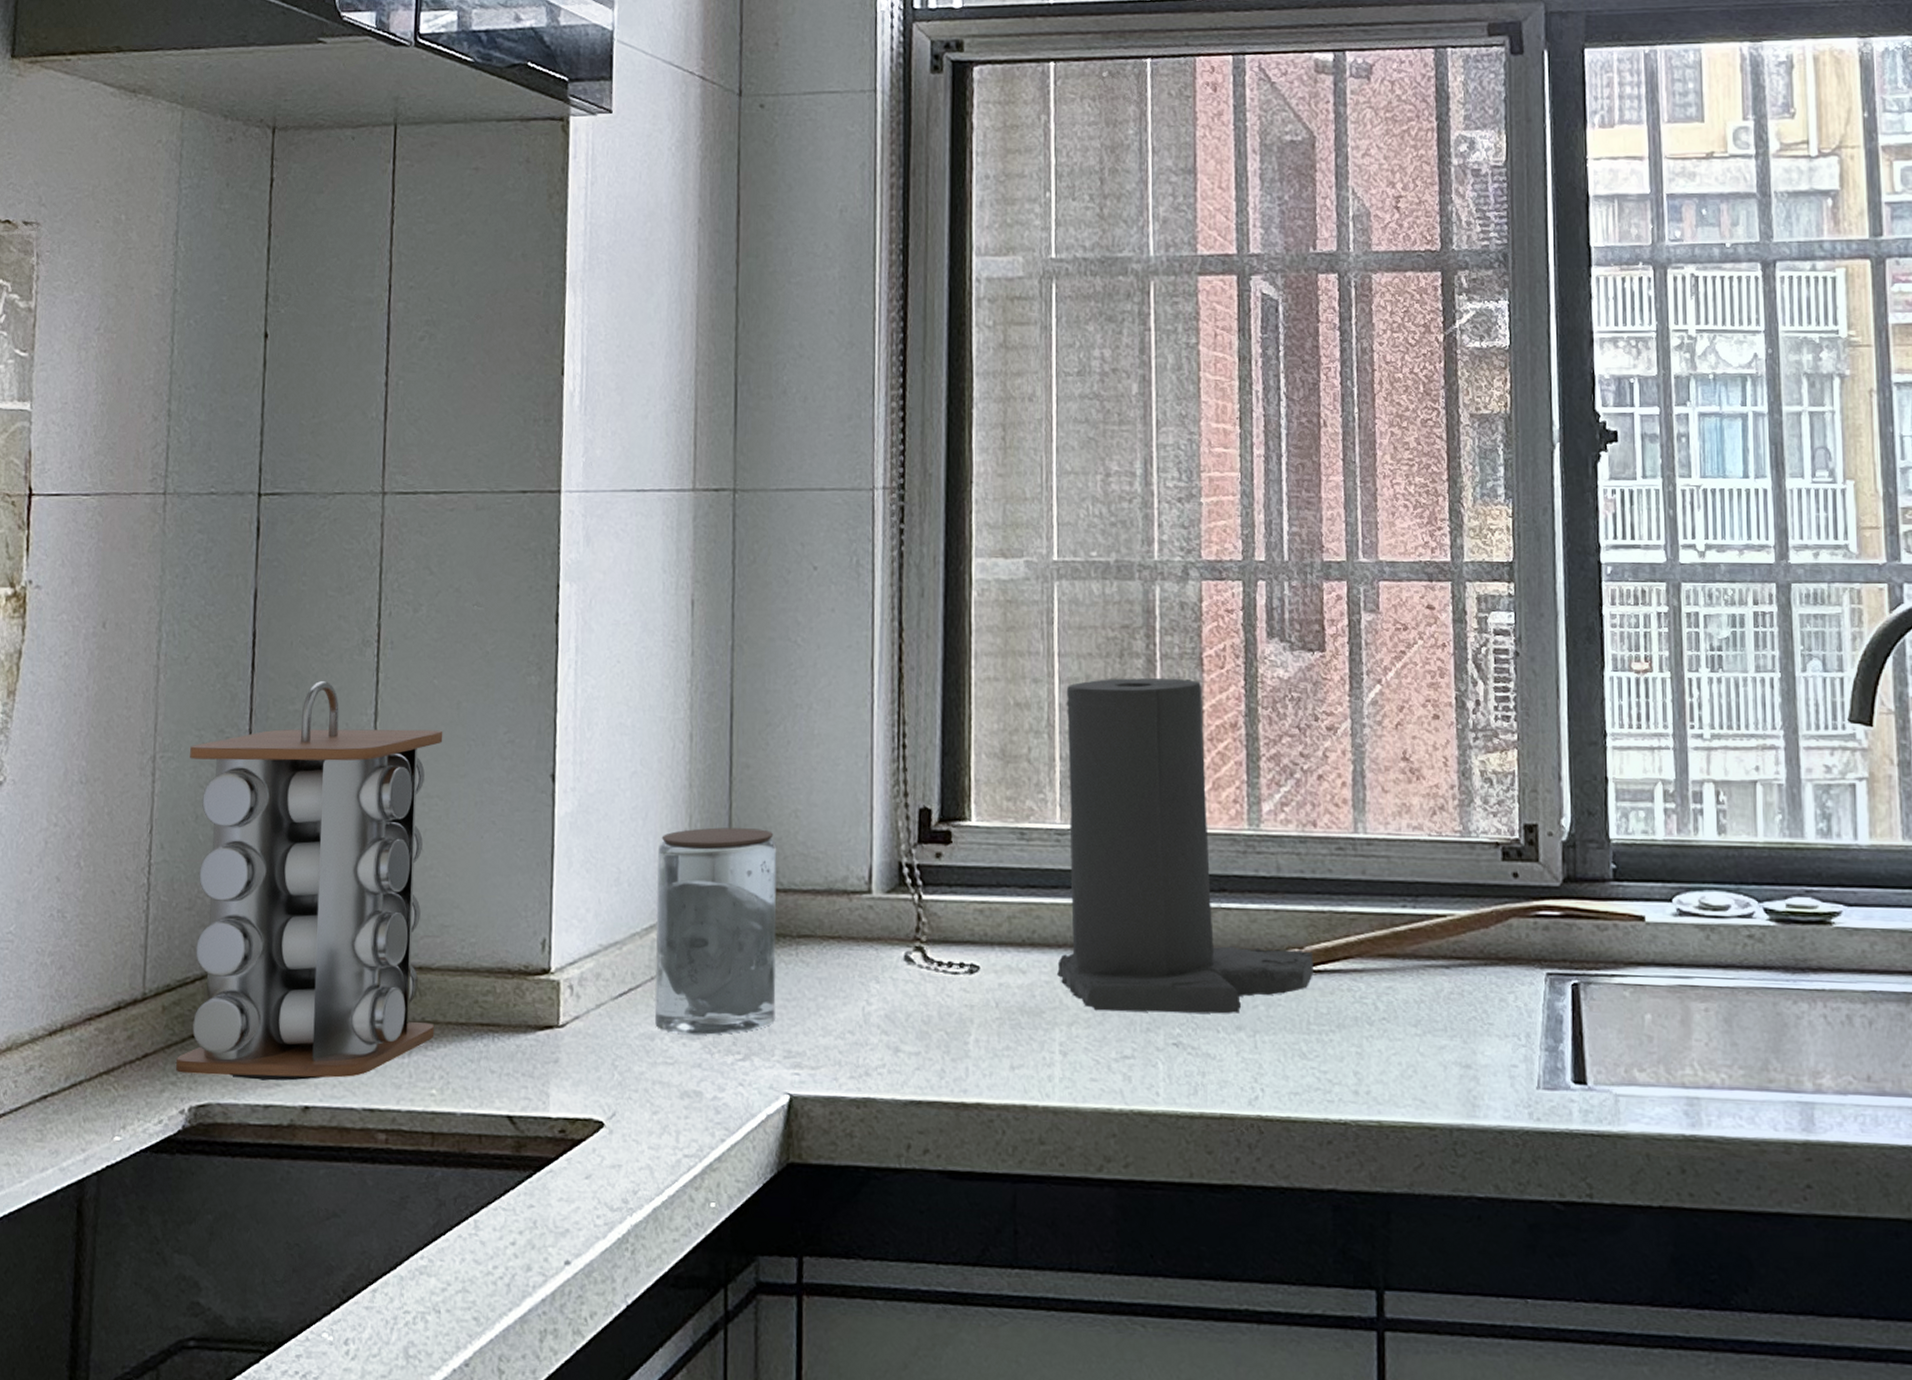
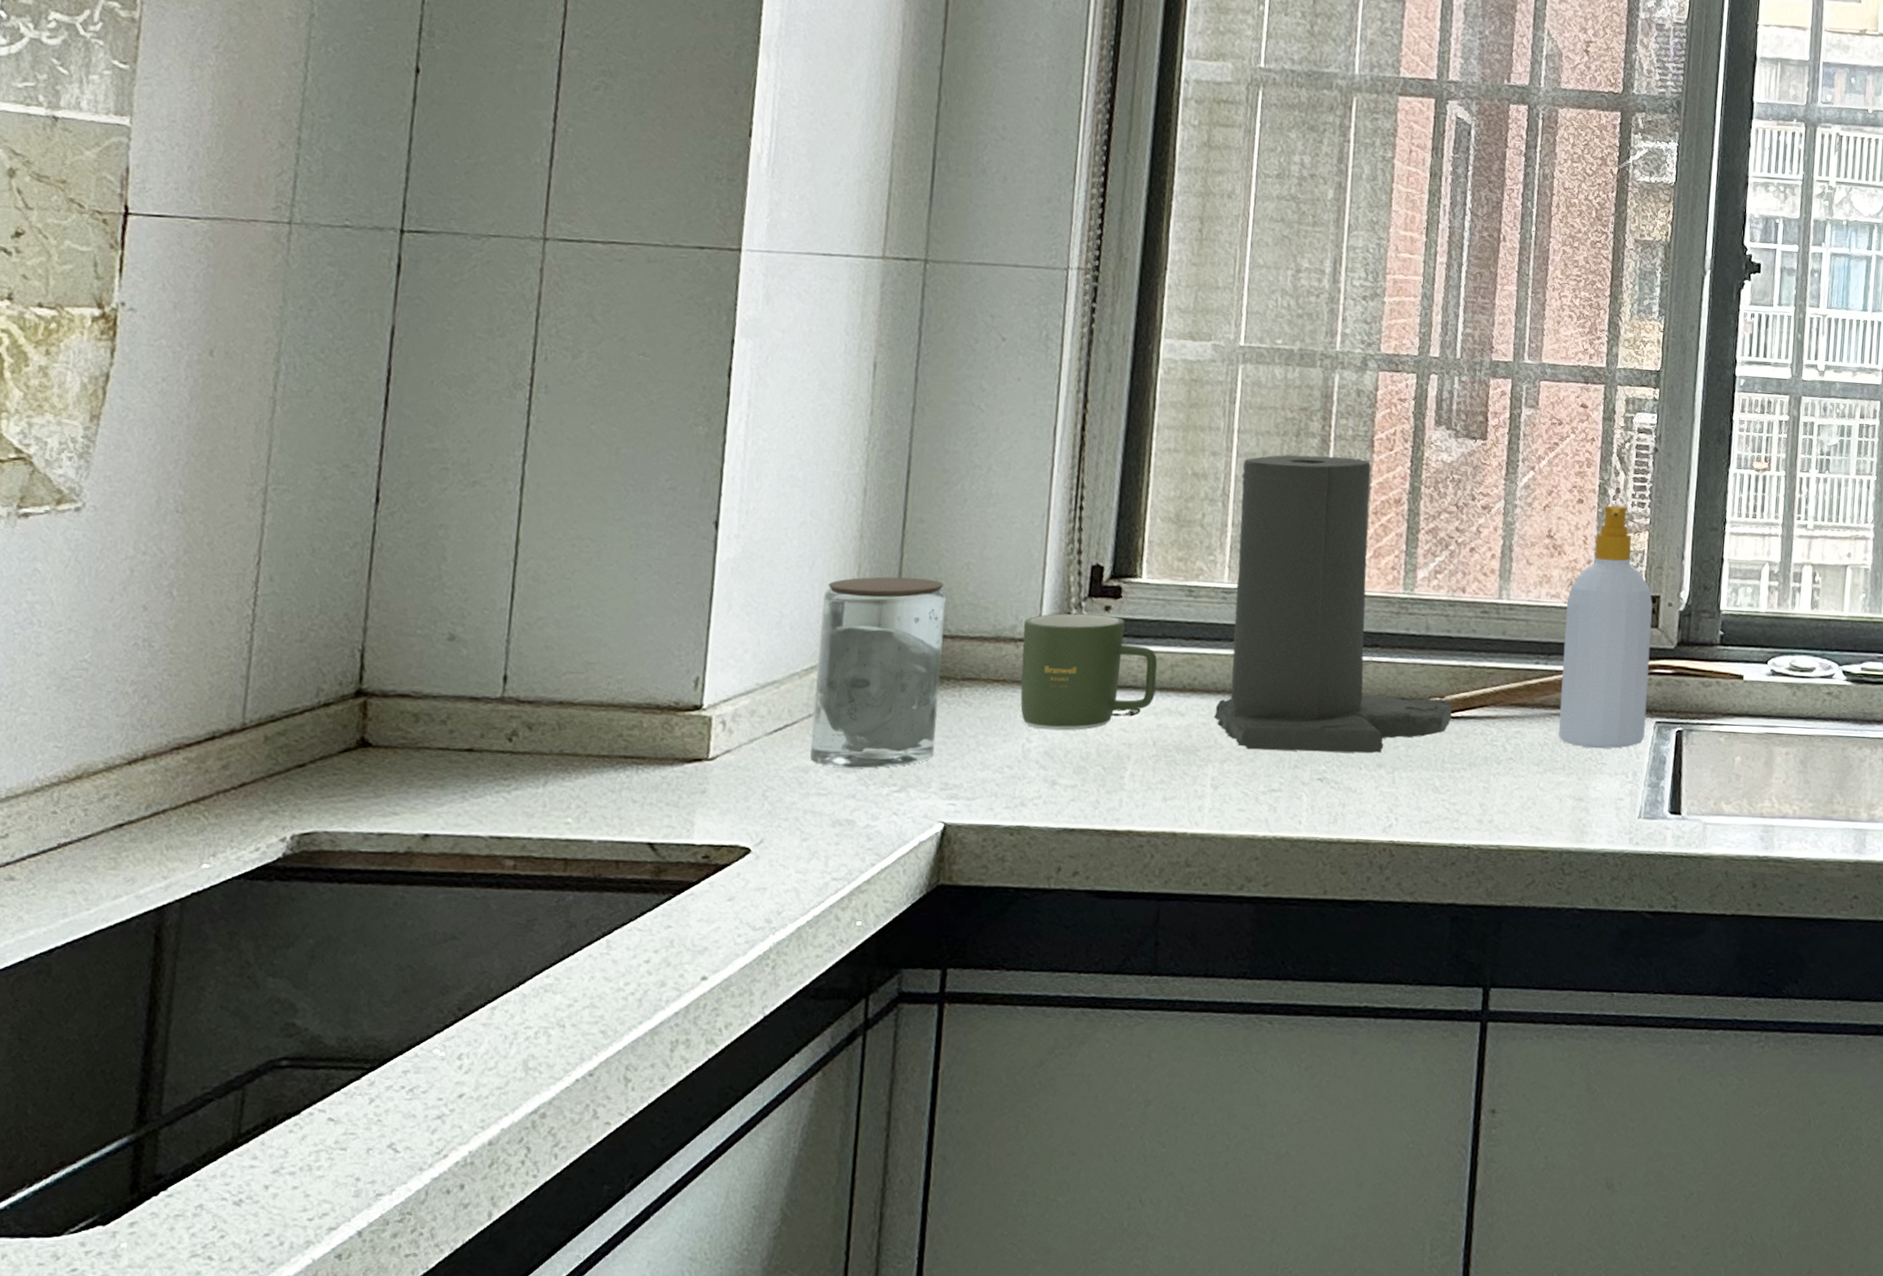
spice rack: present [176,680,443,1081] -> none [278,420,599,810]
mug: none [855,861,994,992] -> present [1020,613,1157,731]
soap bottle: none [1430,720,1535,1006] -> present [1558,505,1653,749]

